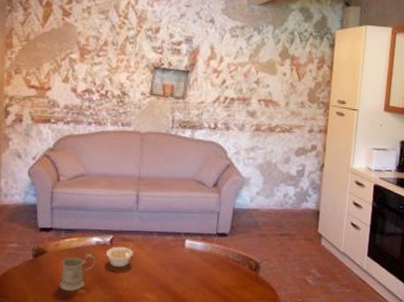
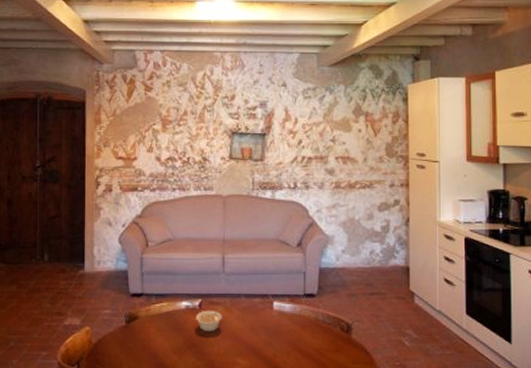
mug: present [59,254,96,292] -> none [151,318,186,358]

